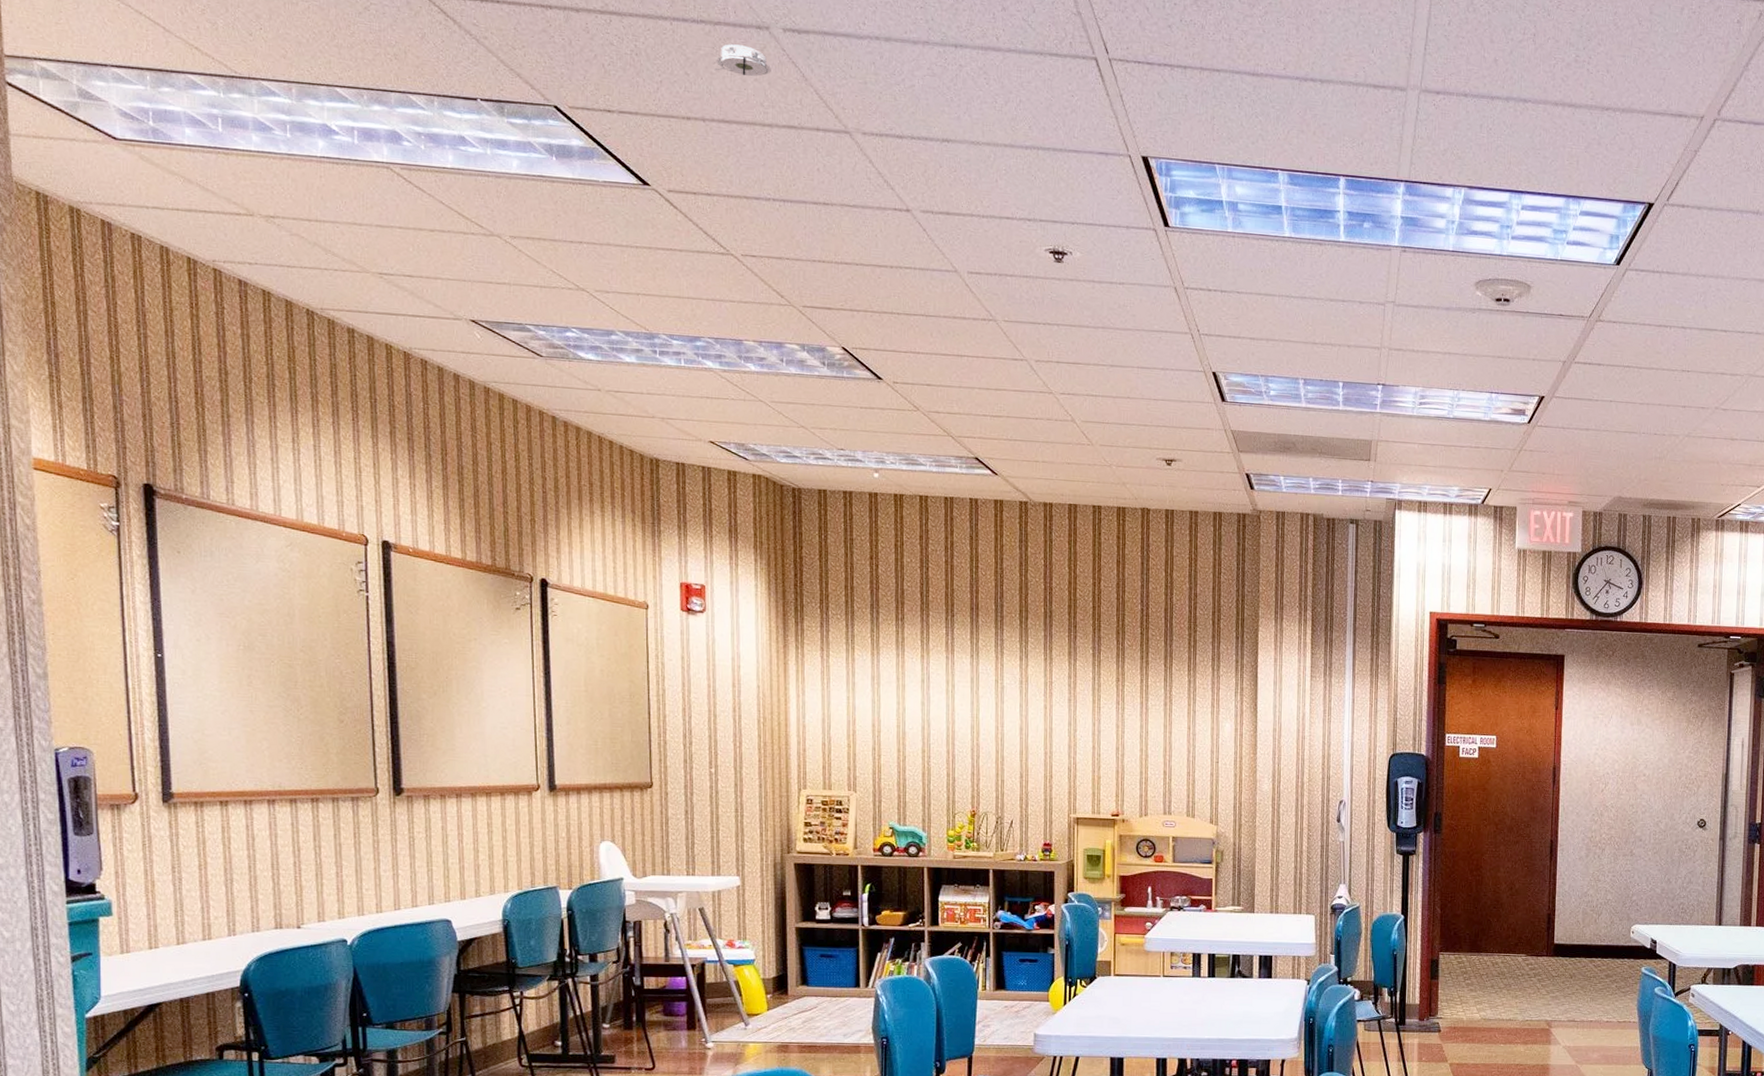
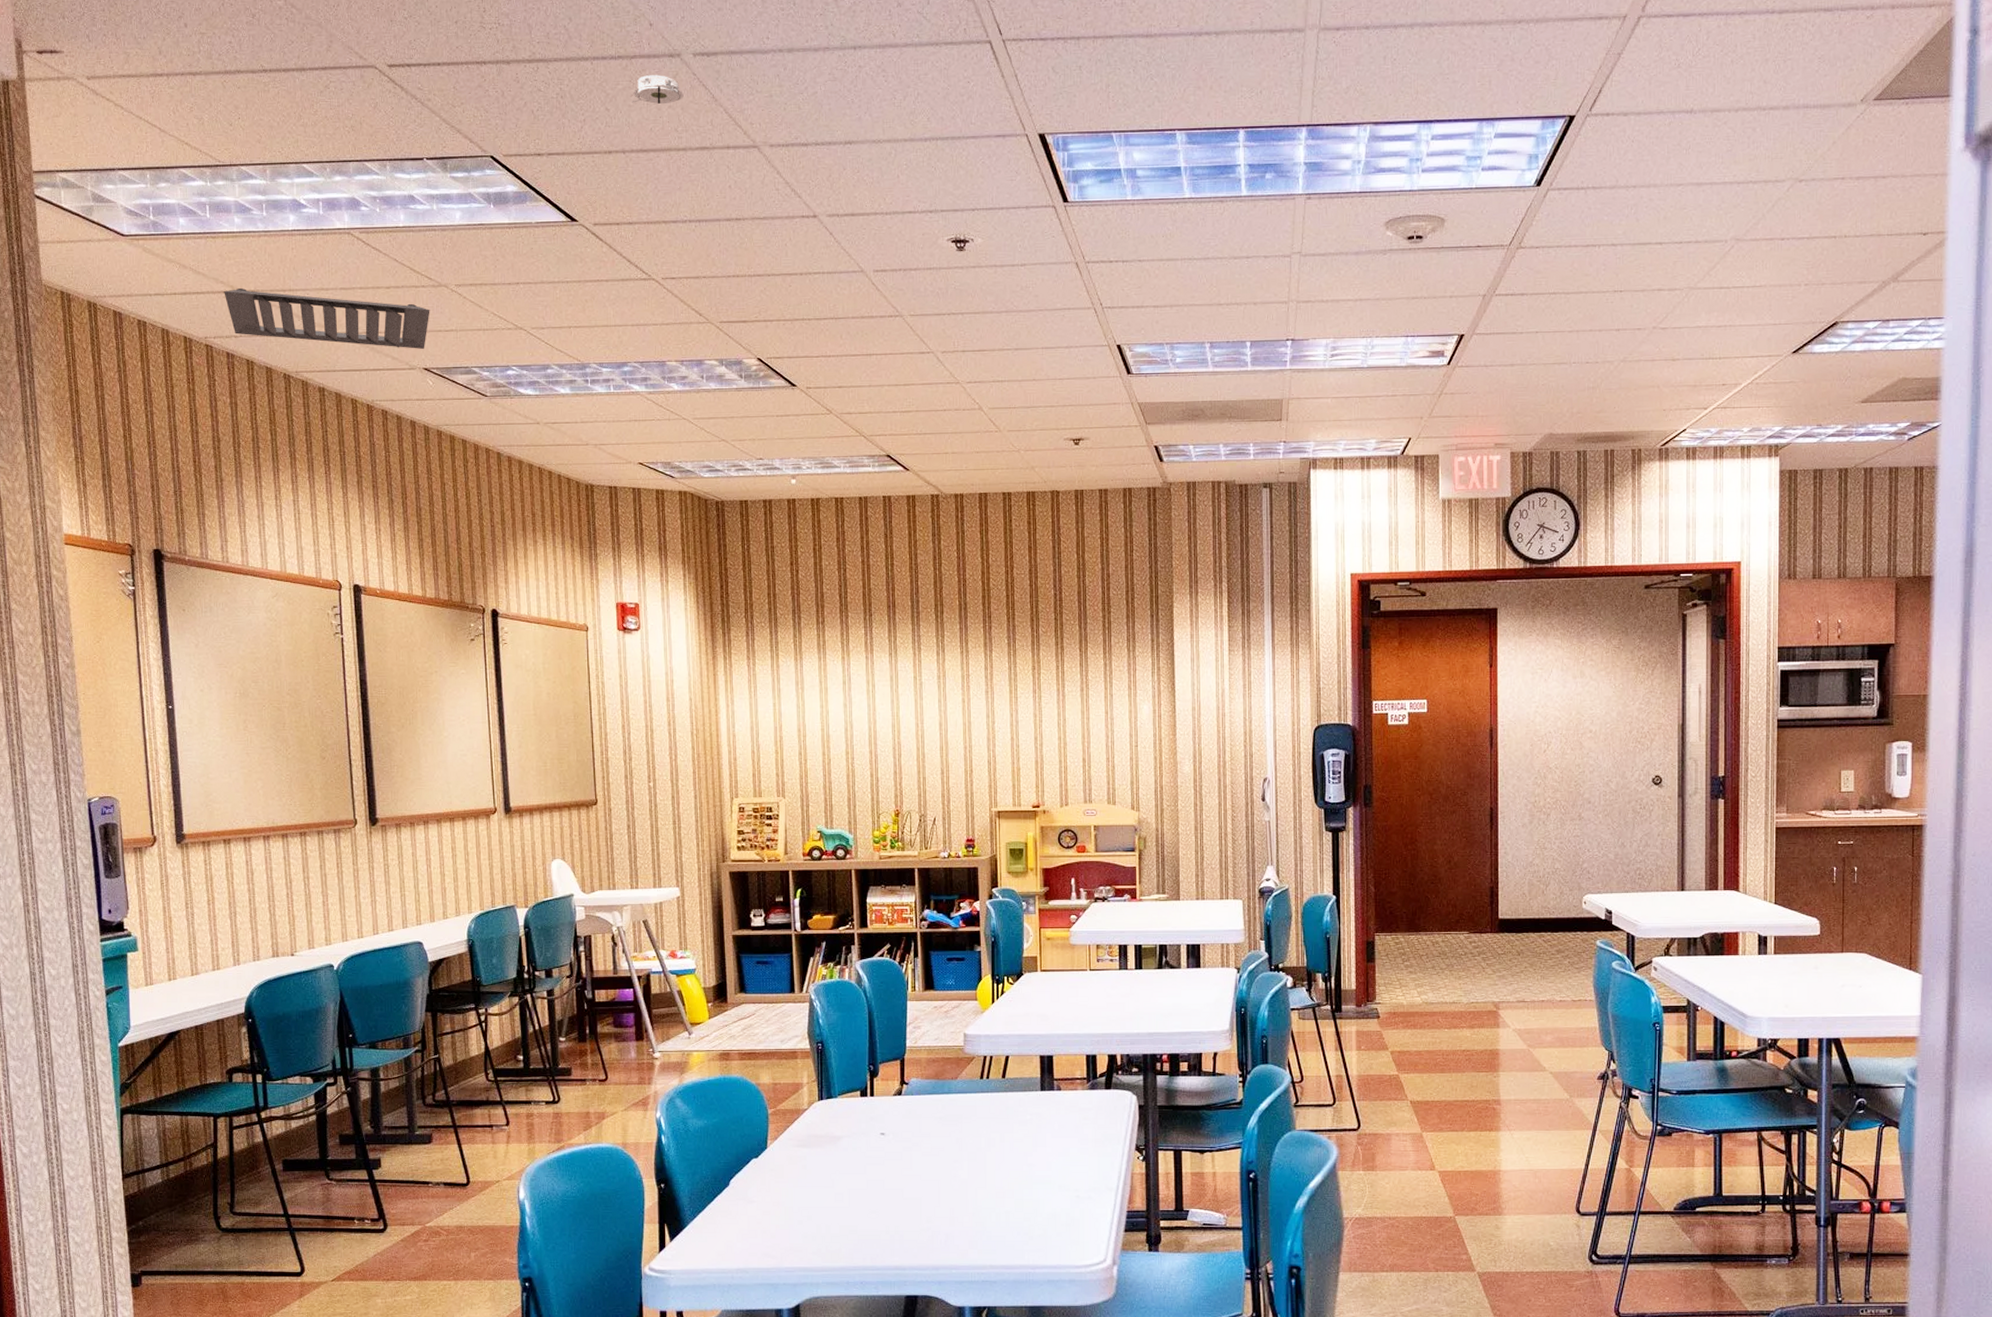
ceiling vent: none [237,212,480,300] -> present [224,288,430,349]

